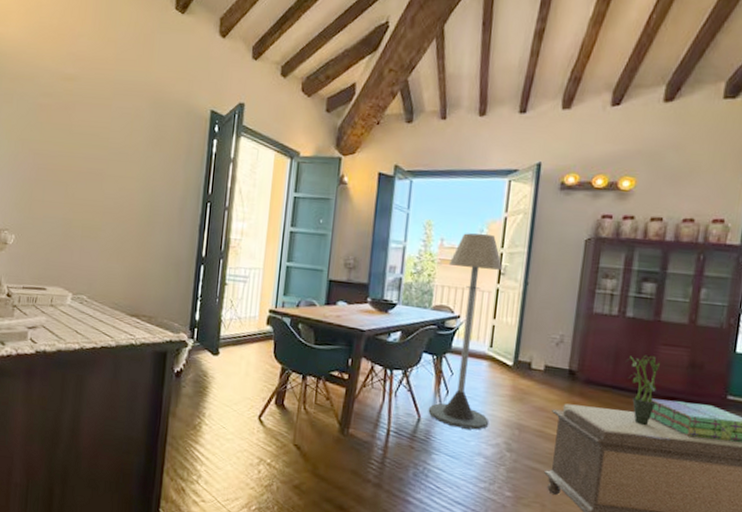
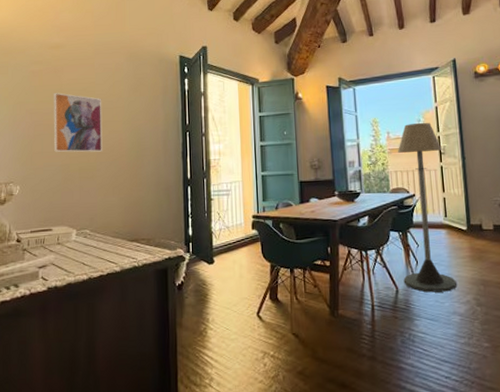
wall art: none [55,134,116,210] -> present [53,93,103,153]

